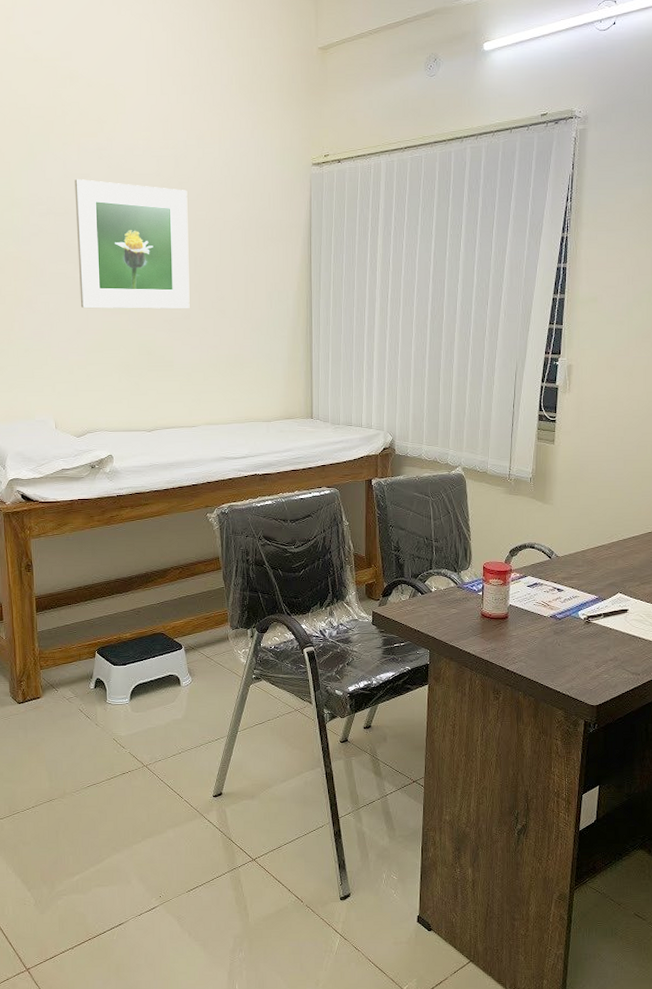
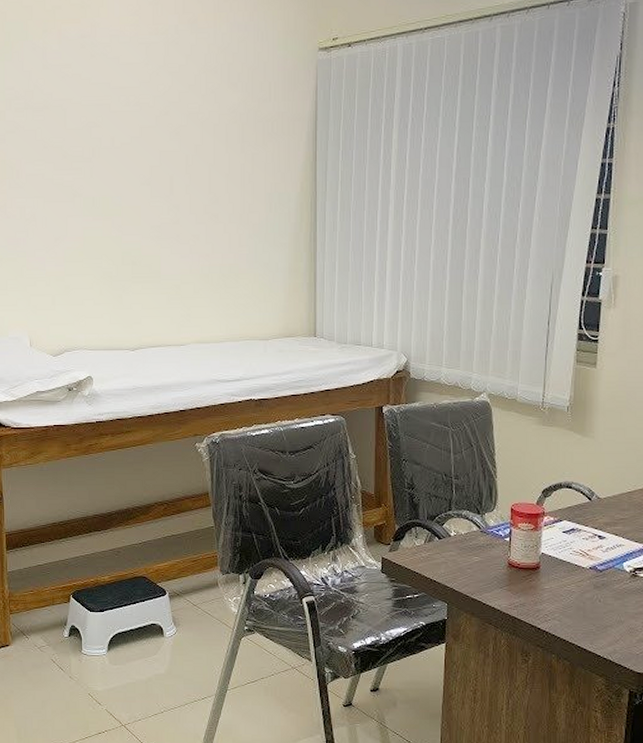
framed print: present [75,179,190,309] -> none [55,70,180,214]

